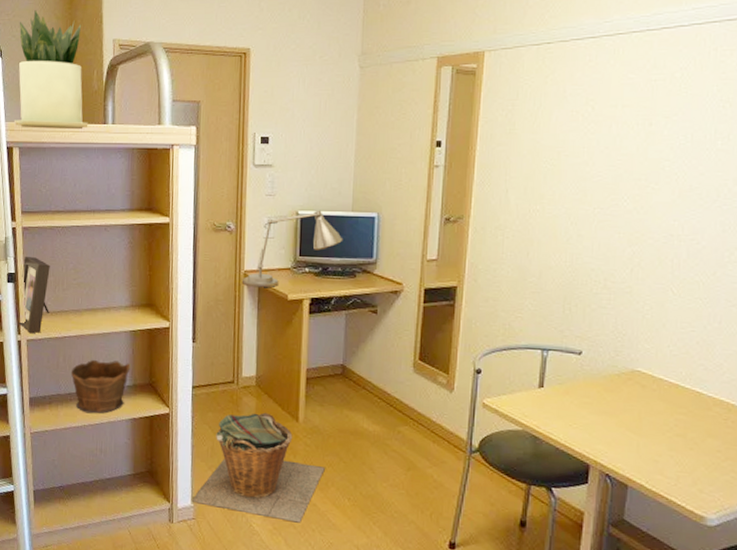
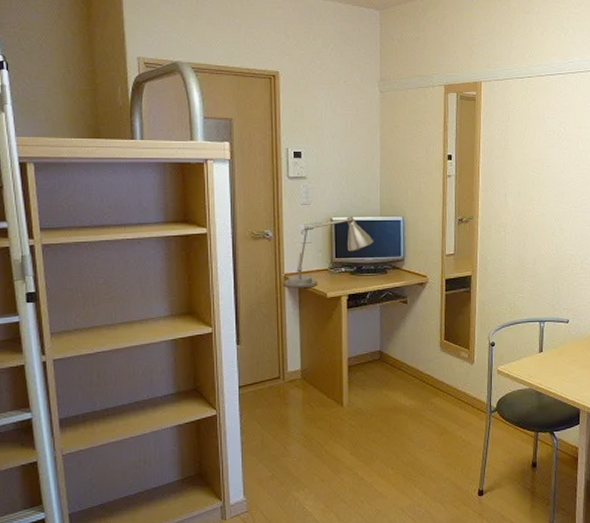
planter: present [13,10,90,130] -> none [26,24,116,145]
picture frame: present [17,256,50,333] -> none [41,273,79,352]
clay pot: present [70,359,131,414] -> none [106,370,173,426]
laundry basket: present [191,412,325,523] -> none [243,402,369,498]

